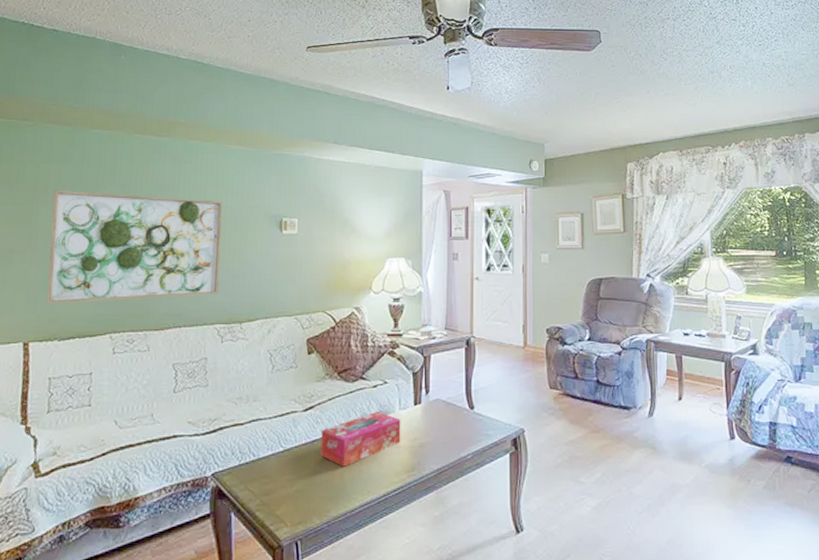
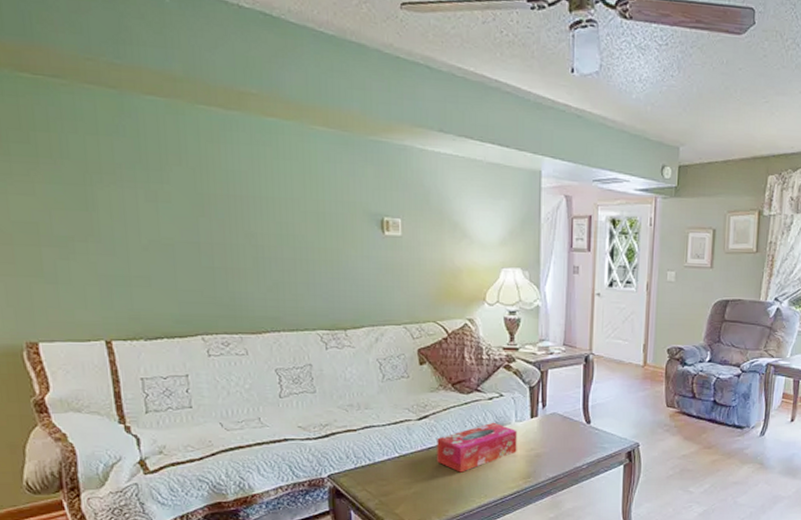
wall art: present [46,190,223,304] -> none [109,169,318,301]

